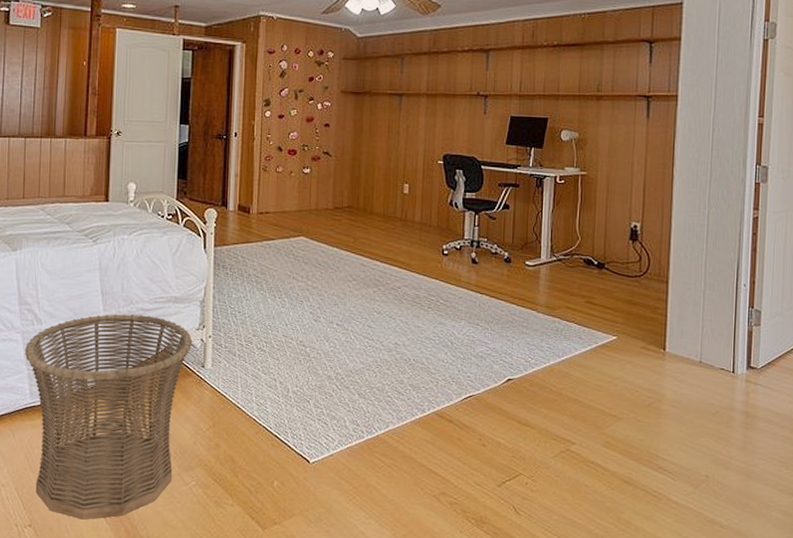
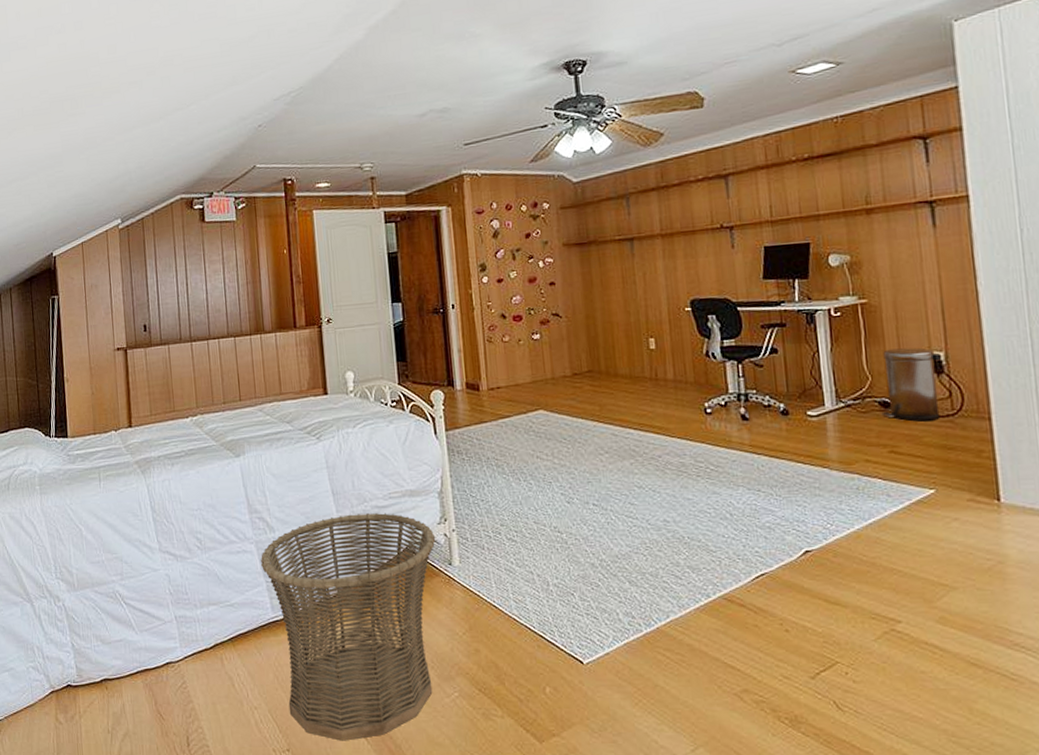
pedal bin: none [584,216,637,280] -> present [881,347,941,422]

